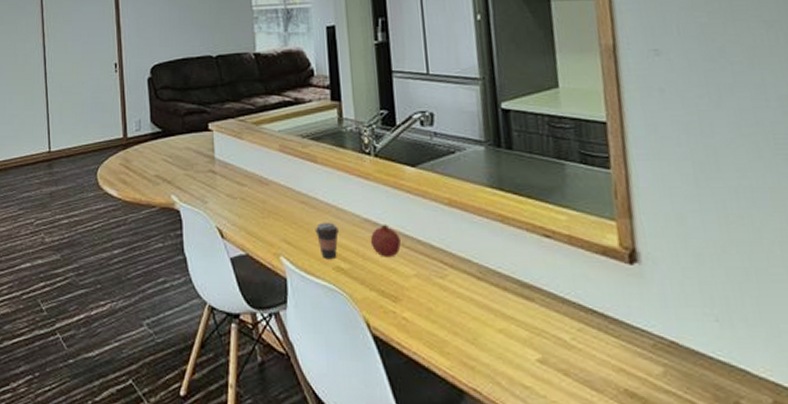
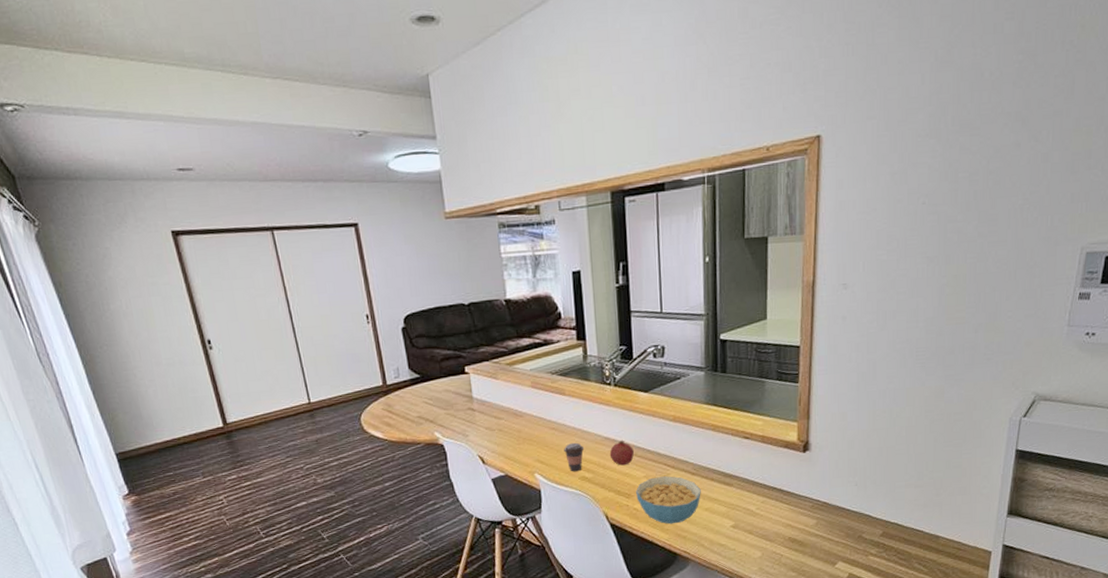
cereal bowl: none [405,277,492,347] -> present [636,476,701,524]

